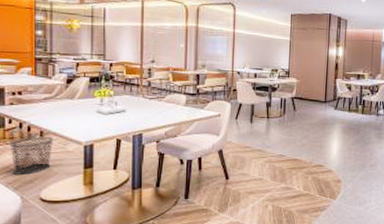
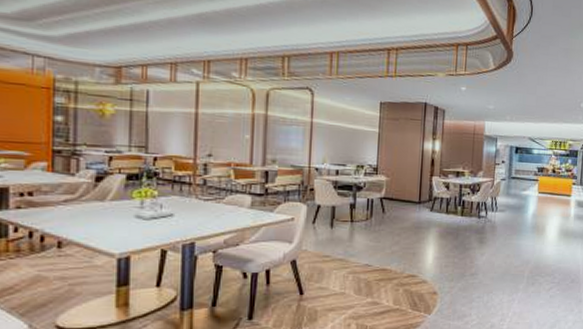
waste bin: present [10,136,54,175] -> none [14,247,76,297]

